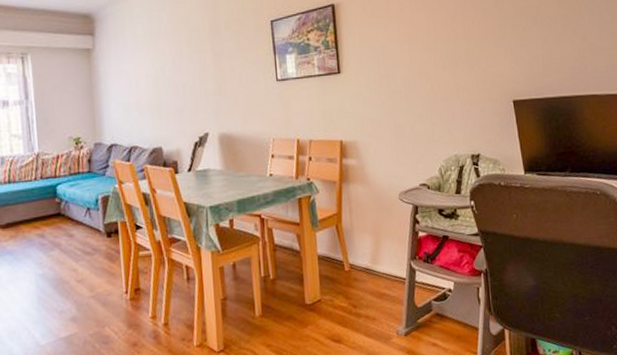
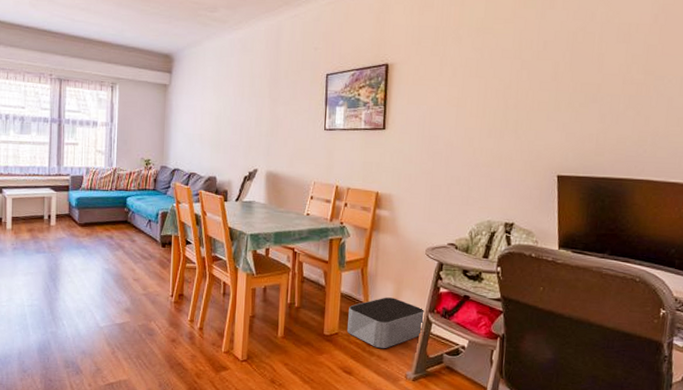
storage bin: none [328,250,408,308] -> present [347,297,424,349]

